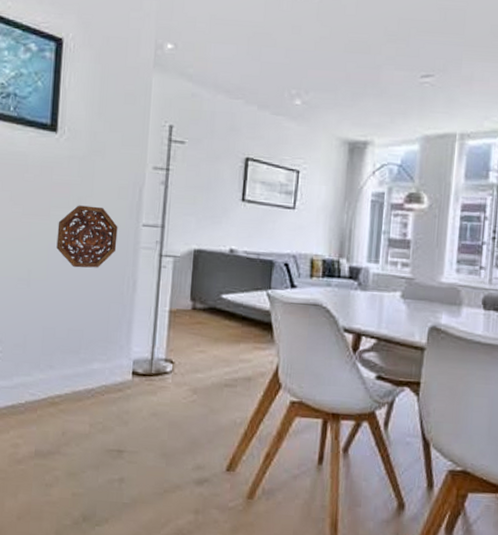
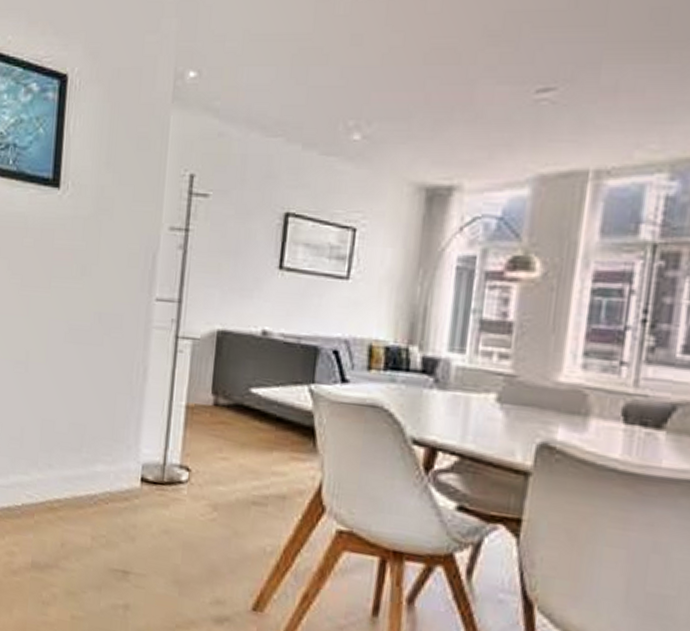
decorative platter: present [56,205,118,268] -> none [57,275,127,351]

